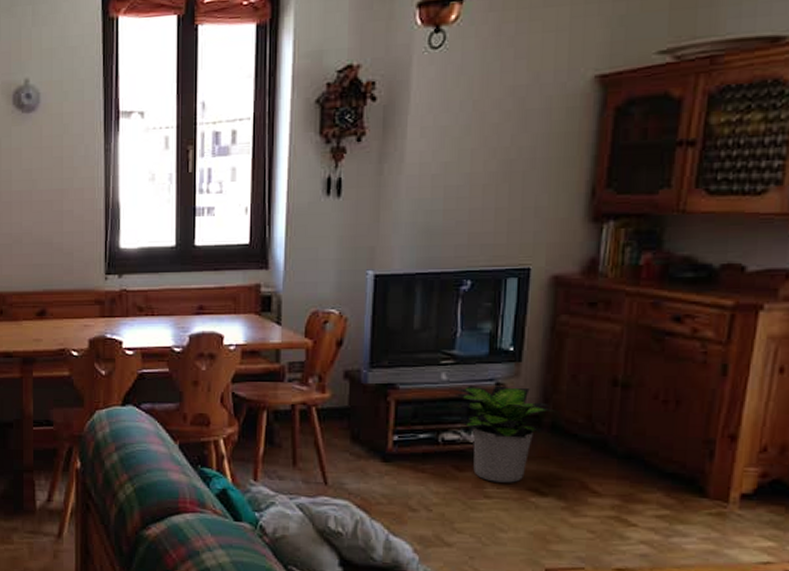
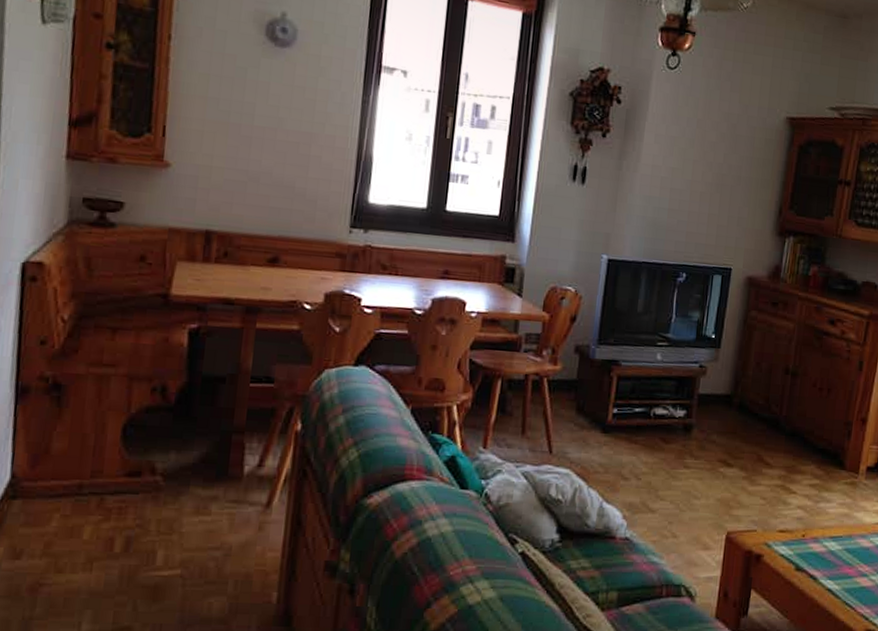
potted plant: present [452,385,560,483] -> none [664,366,747,455]

